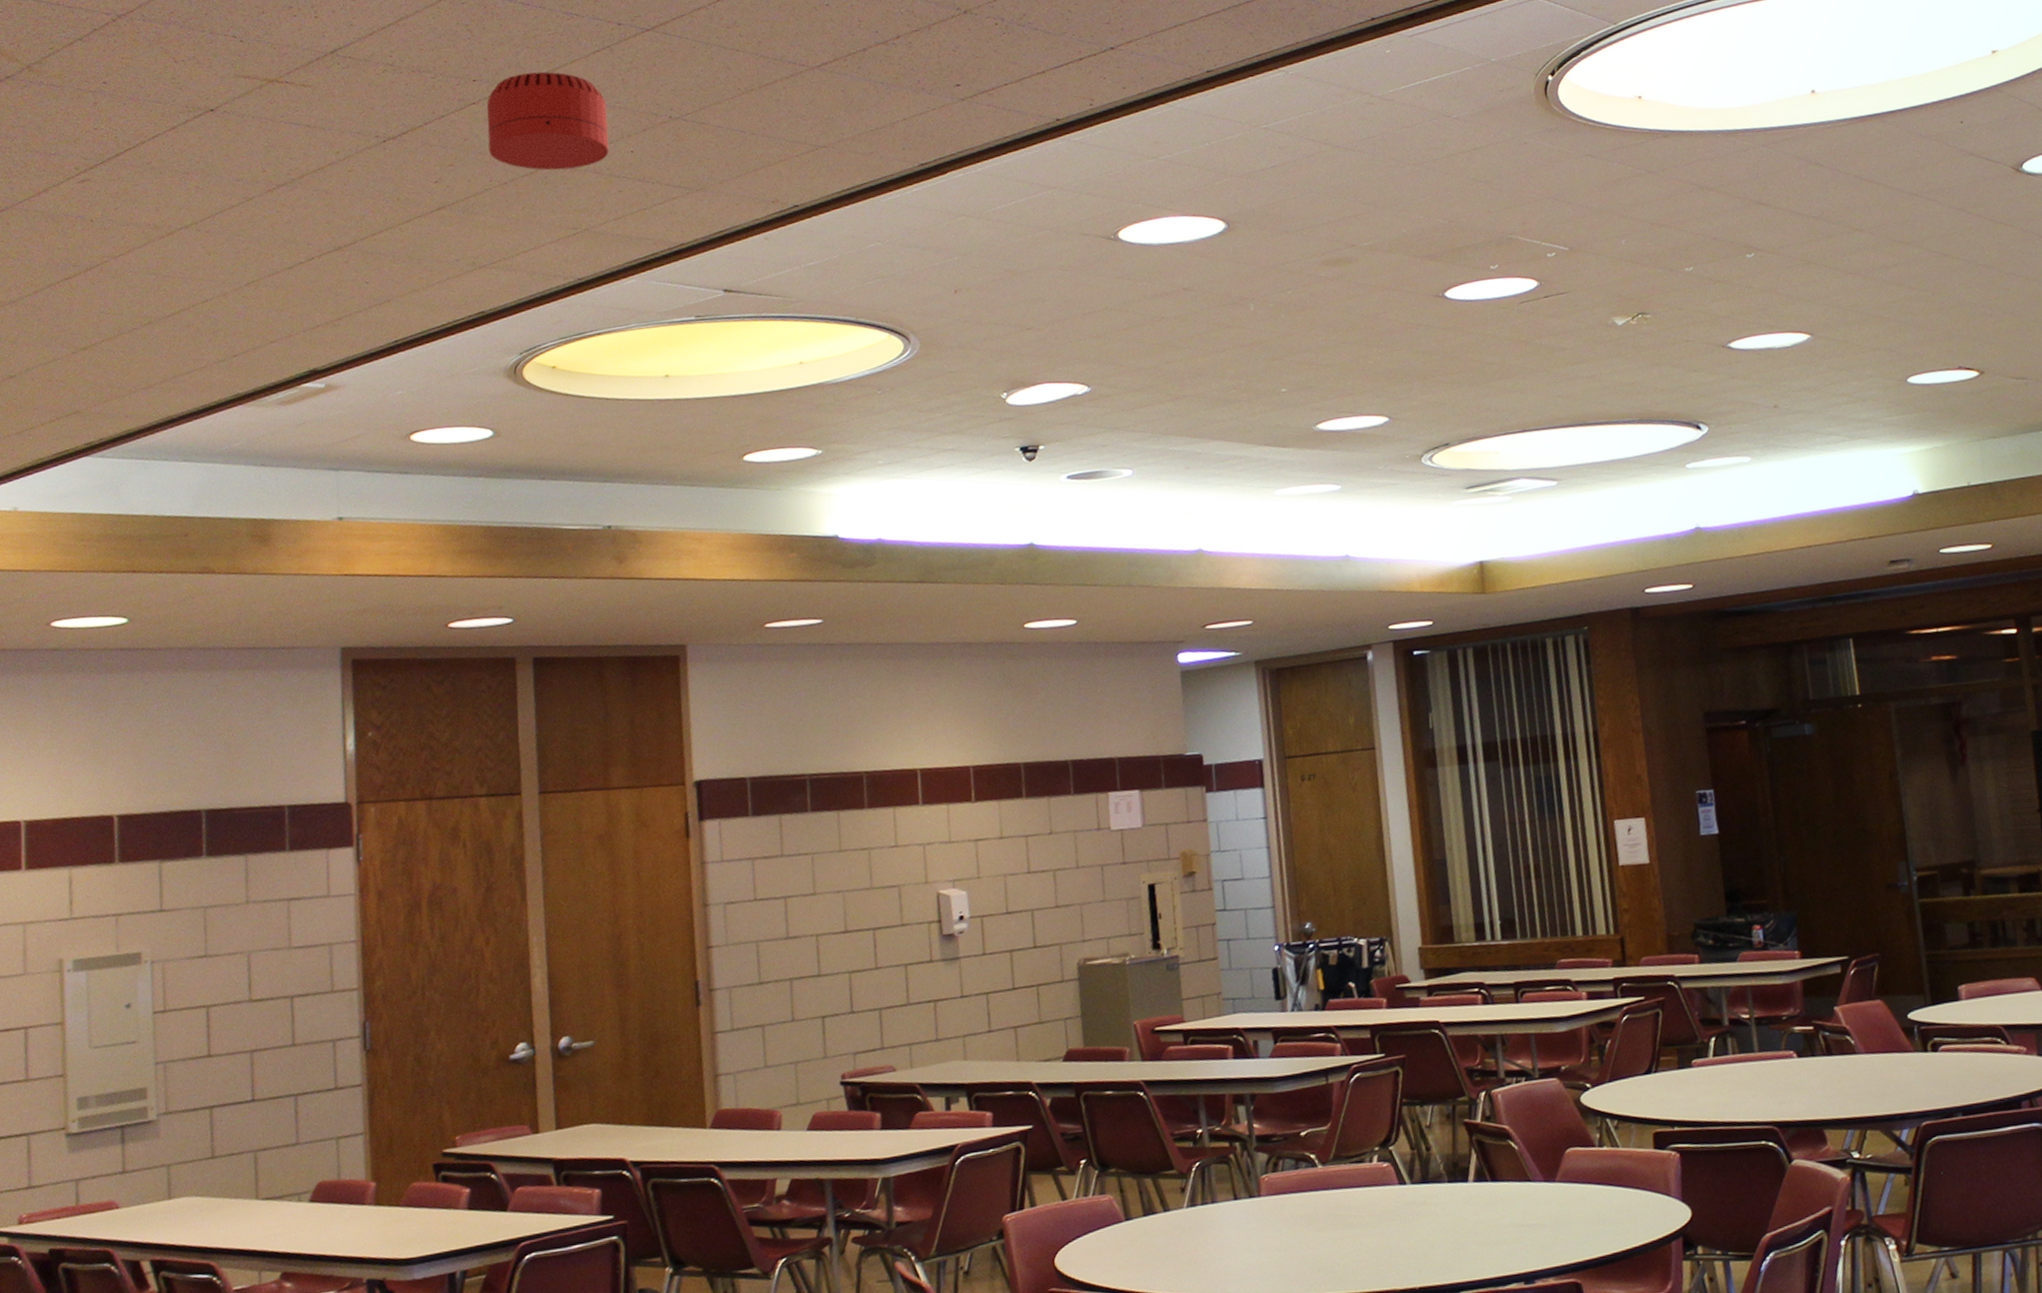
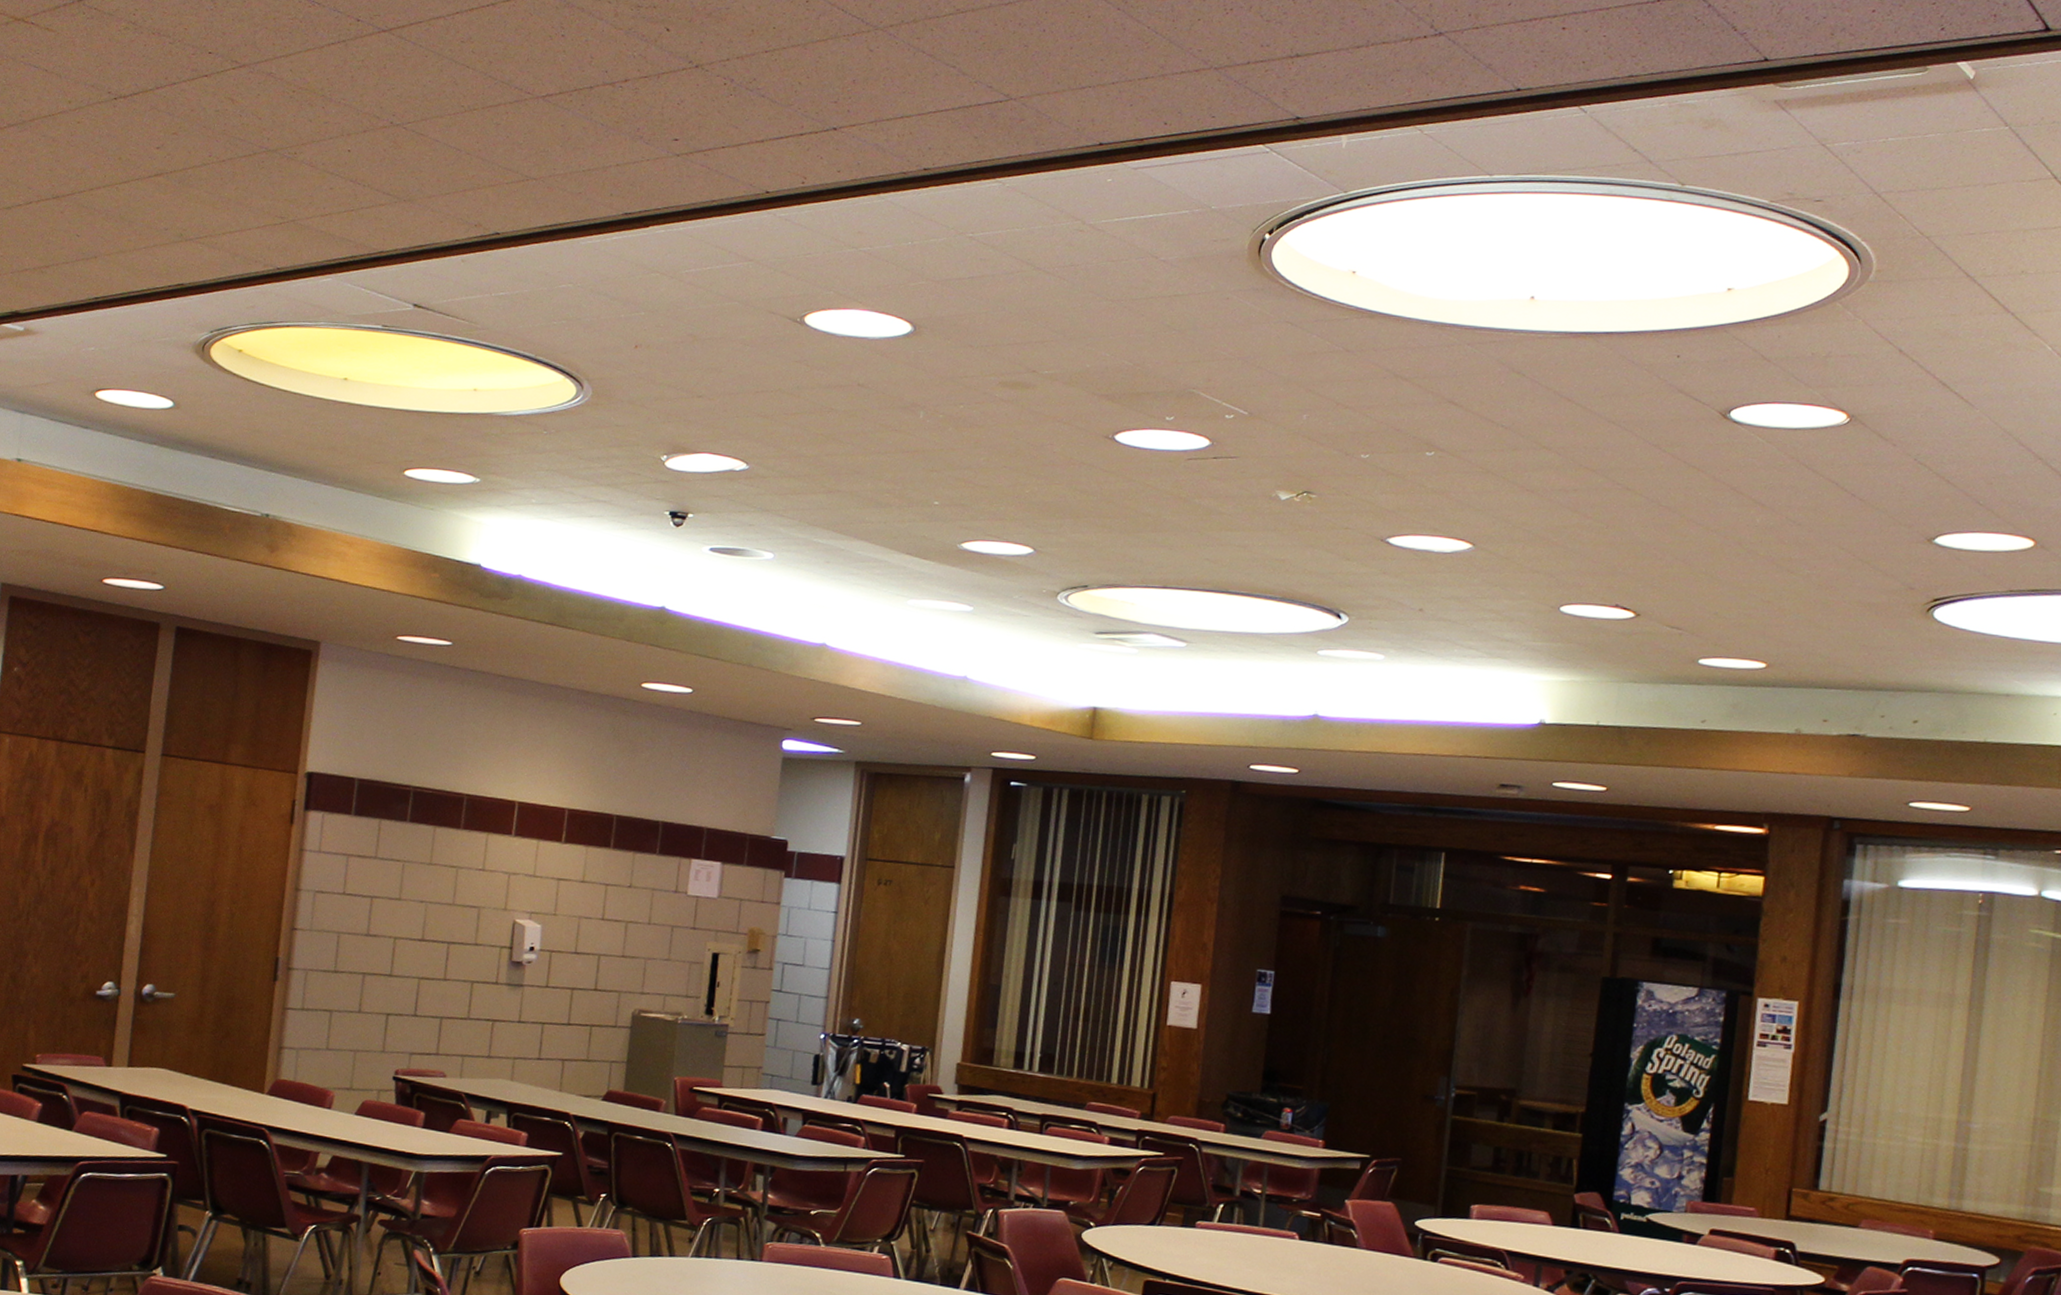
smoke detector: present [487,72,609,171] -> none [213,54,333,158]

